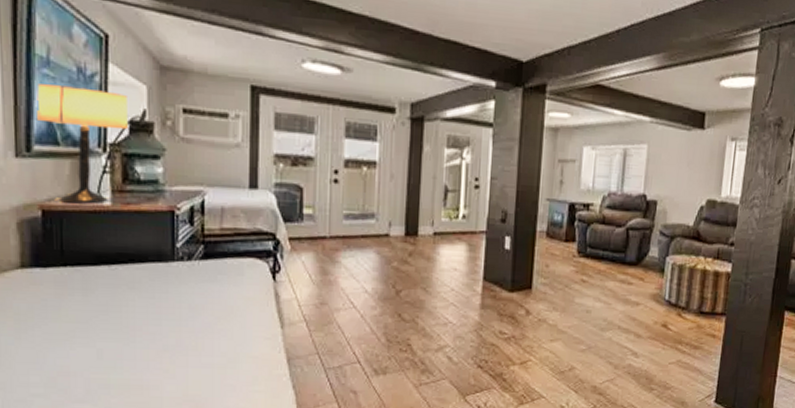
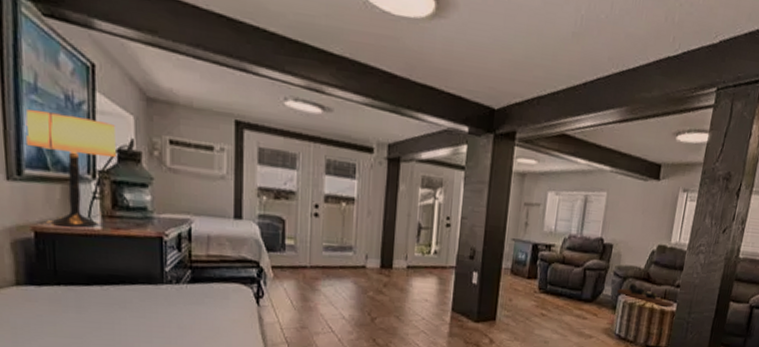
decorative tray: none [665,242,729,268] -> present [617,282,674,307]

